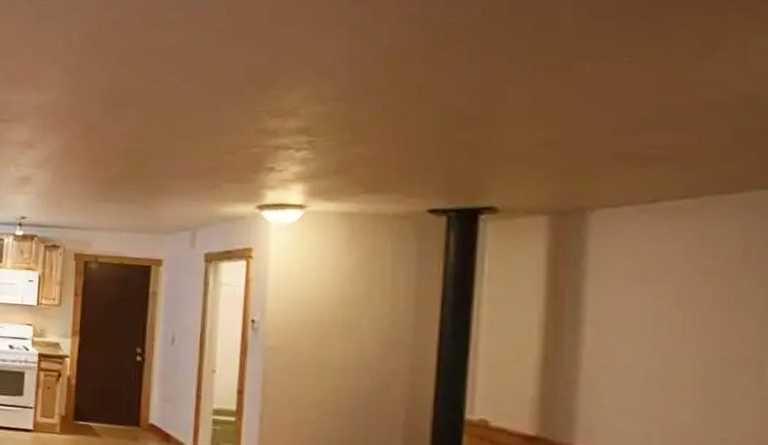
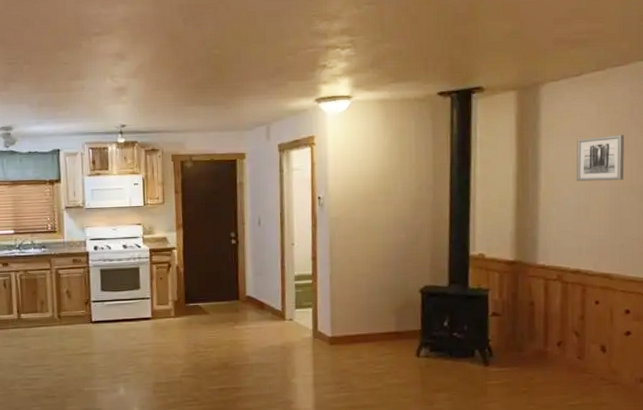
wall art: none [644,286,733,349] -> present [576,134,625,182]

